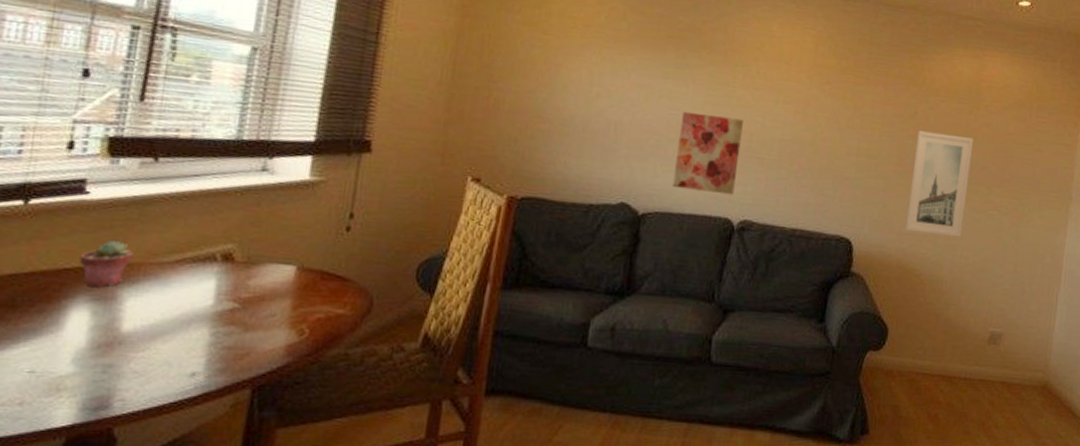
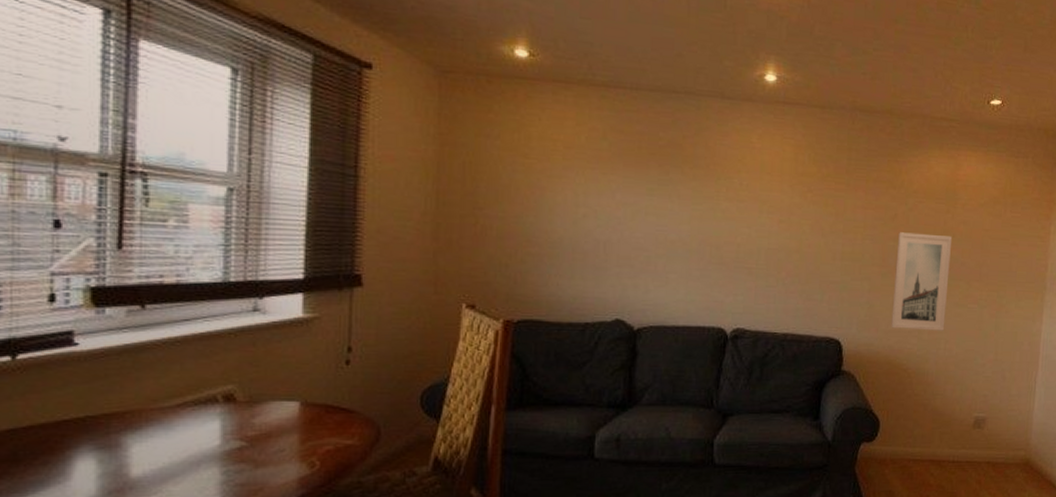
potted succulent: present [79,241,134,288] -> none [77,390,133,436]
wall art: present [672,111,743,195] -> none [665,227,730,305]

